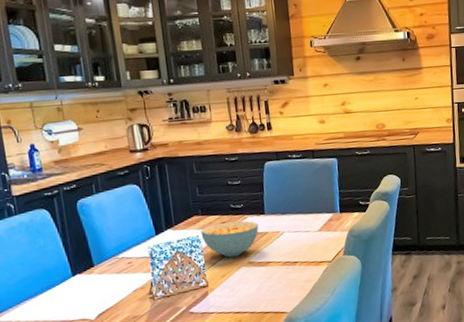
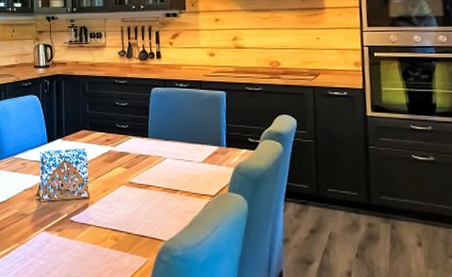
cereal bowl: present [200,220,259,258] -> none [87,139,142,175]

